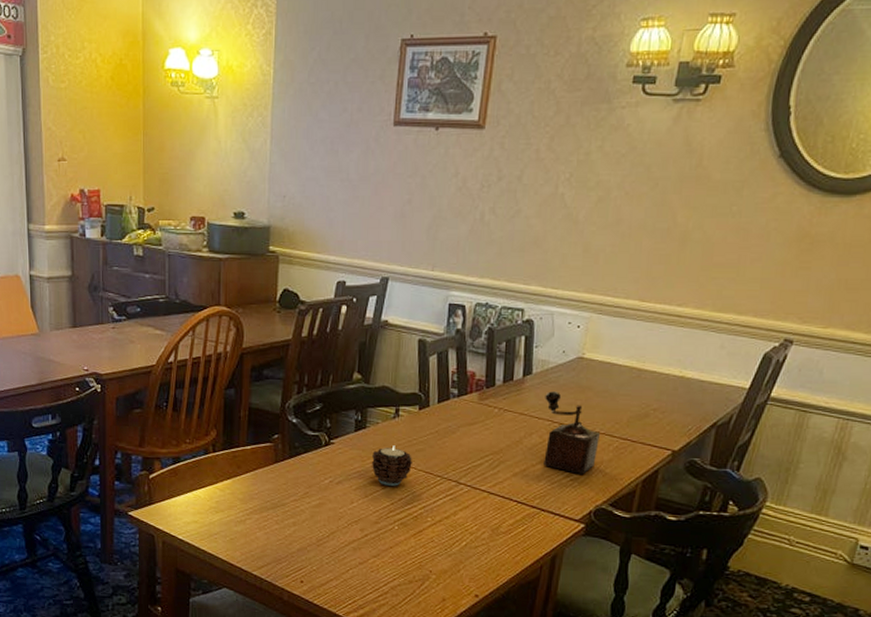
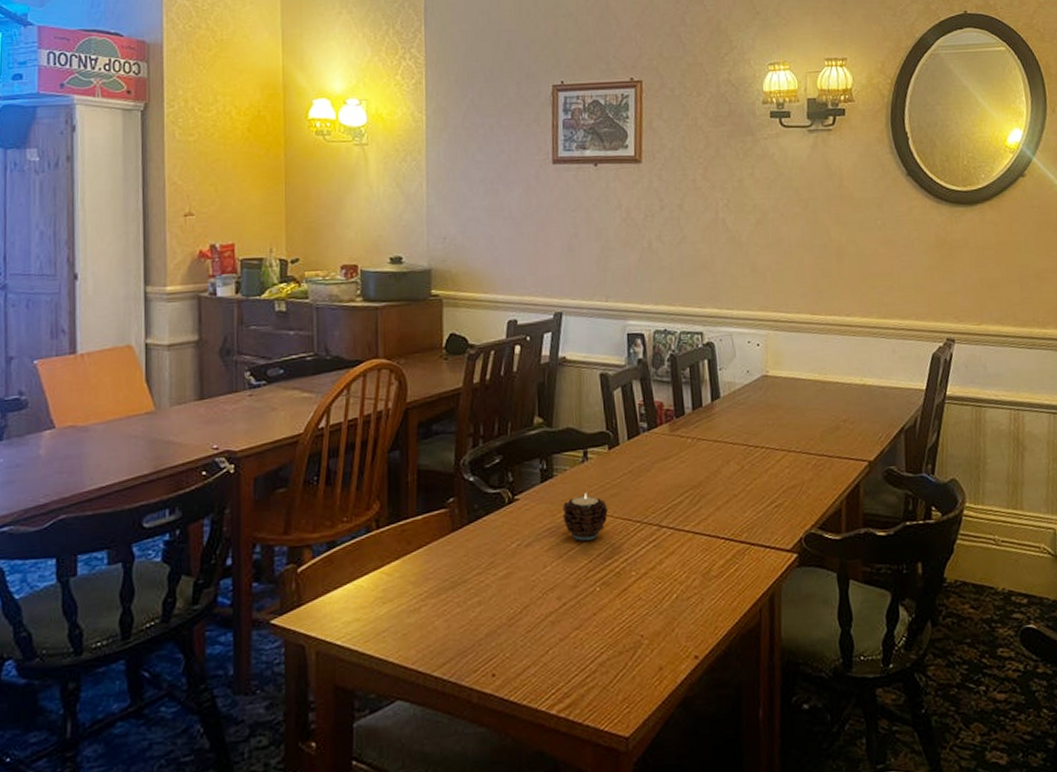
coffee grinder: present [544,391,601,474] -> none [736,413,797,499]

